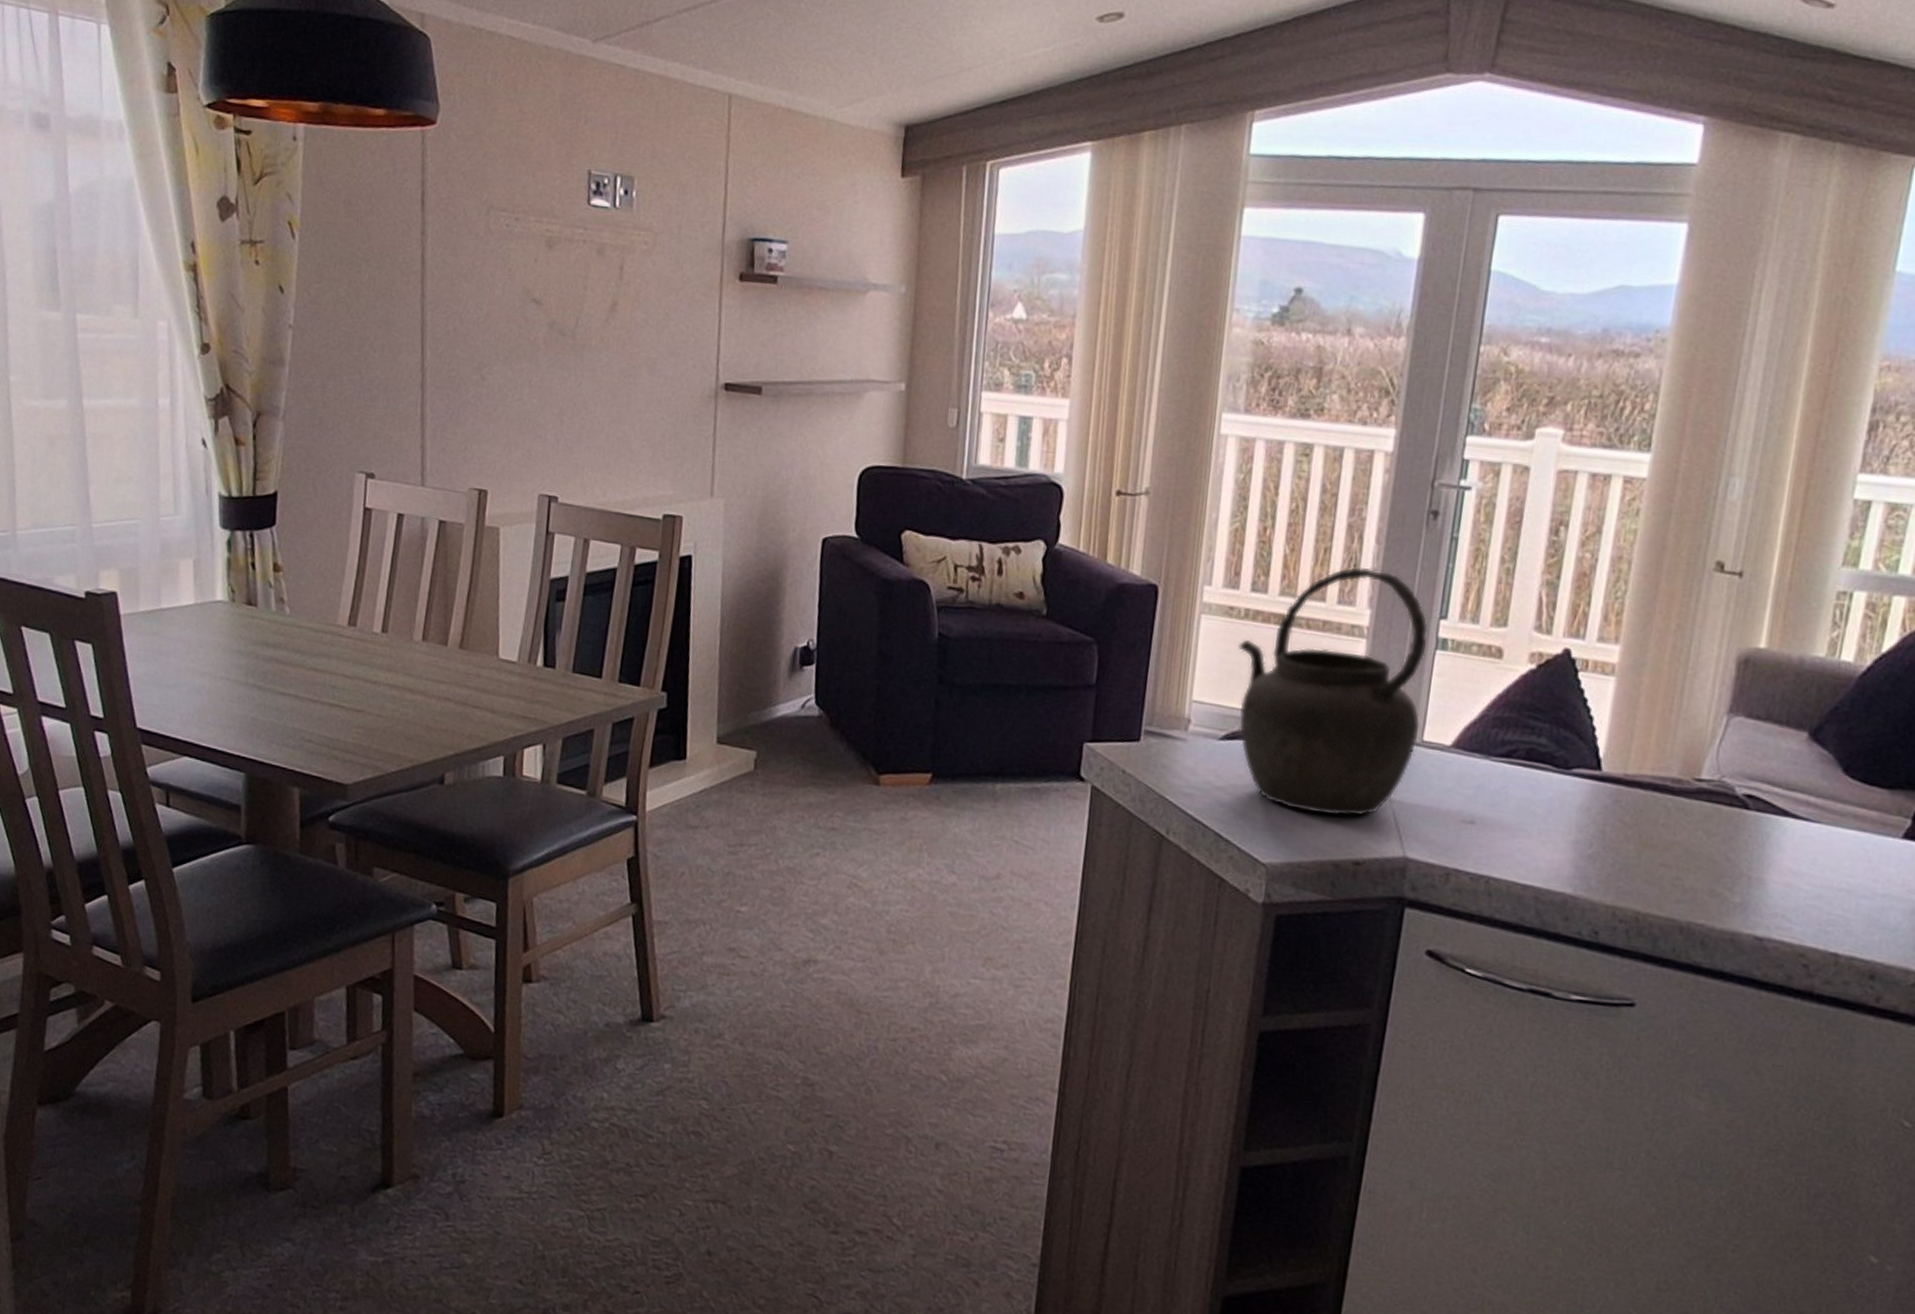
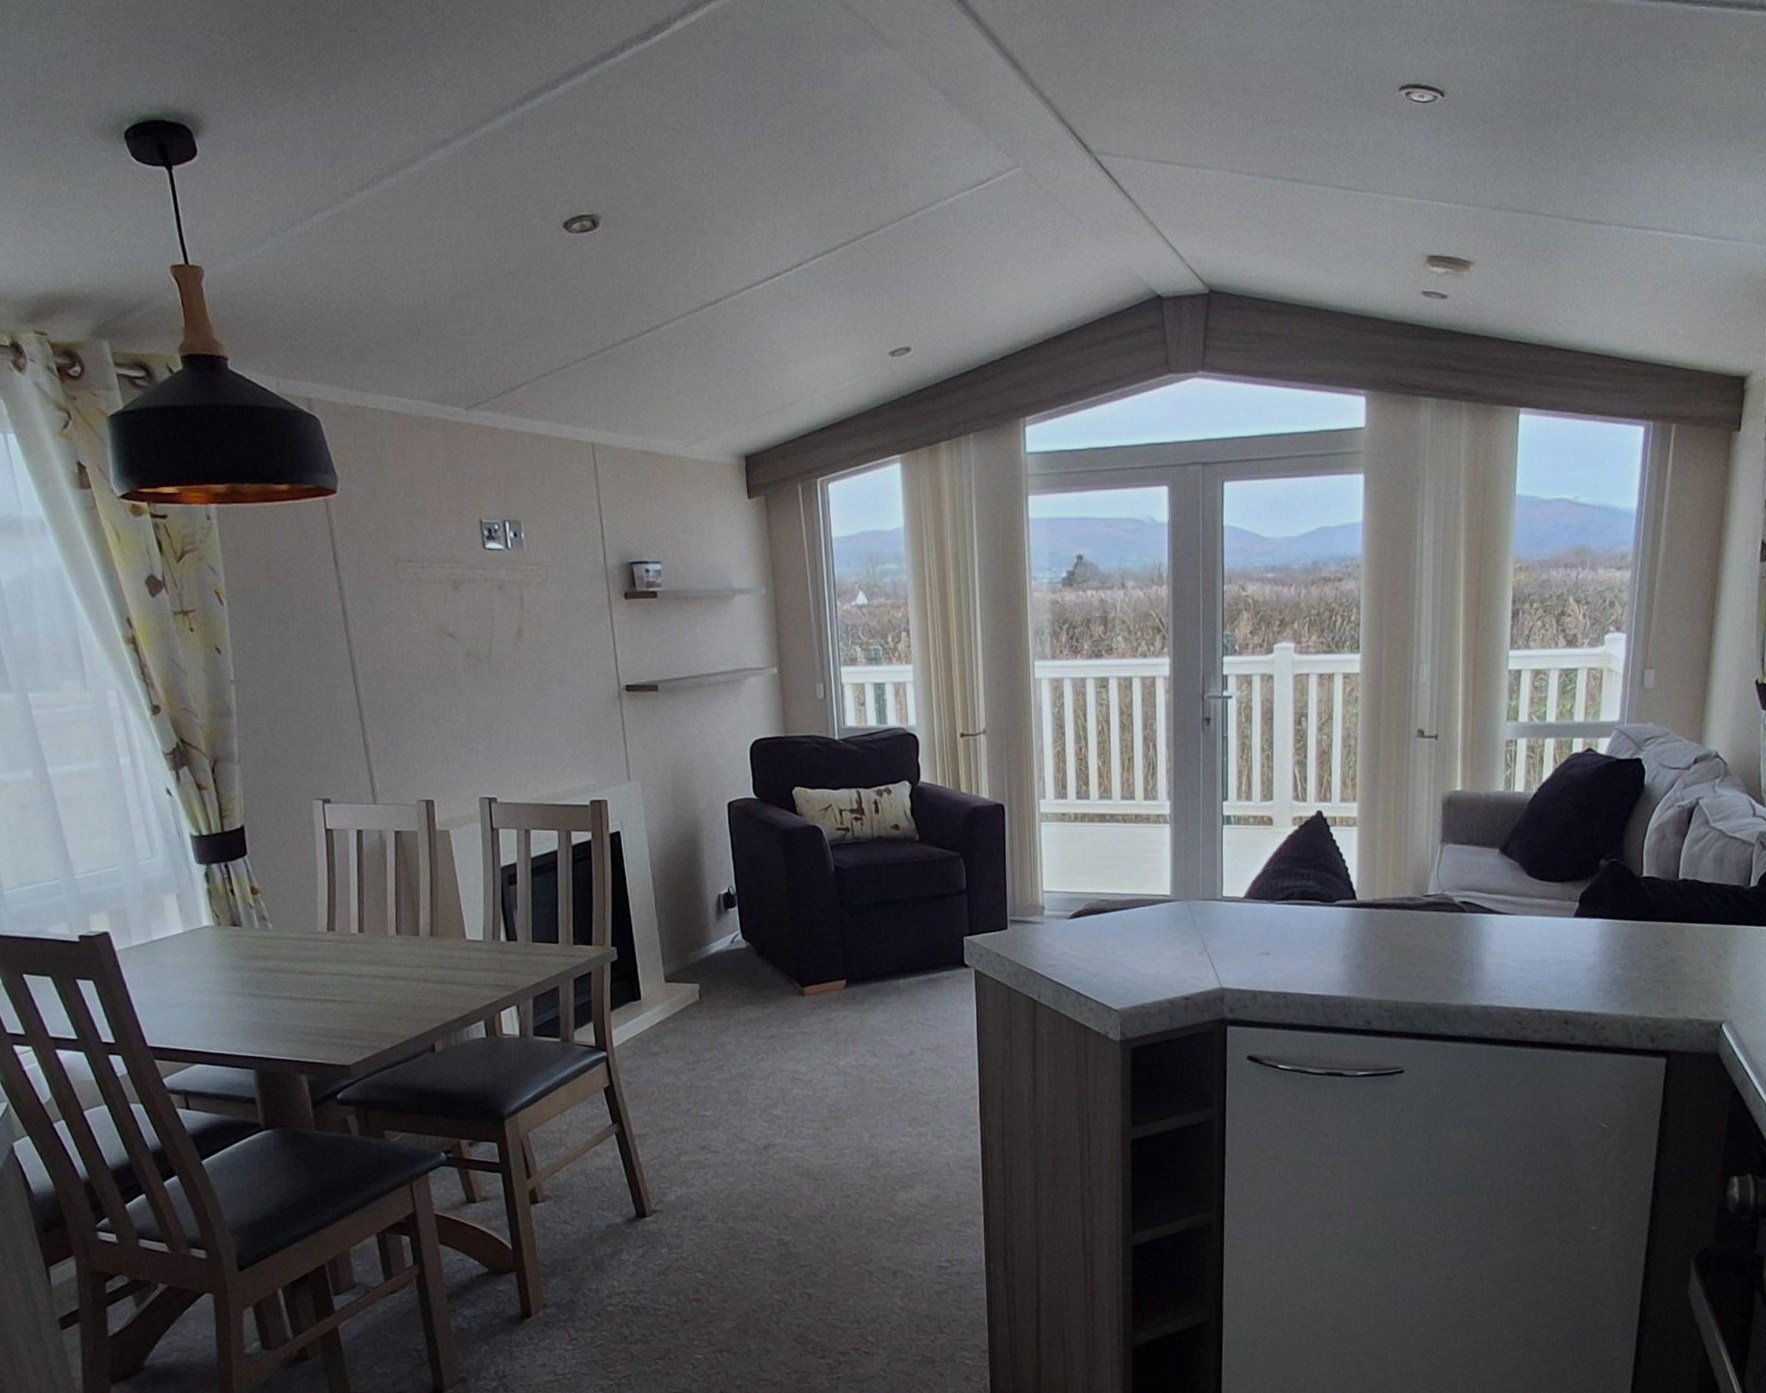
kettle: present [1238,566,1428,817] -> none [1073,768,1219,965]

